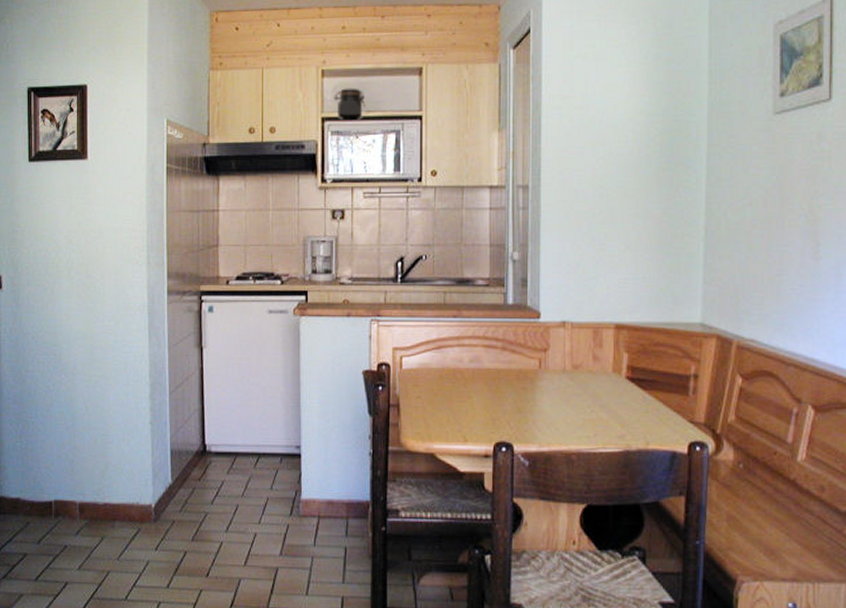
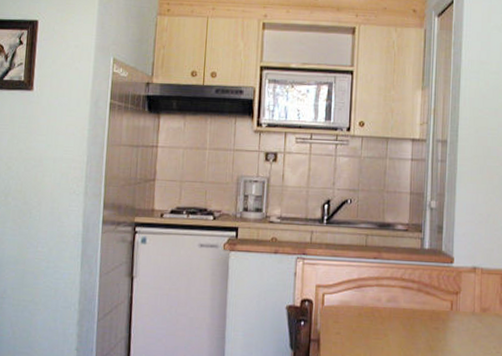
jar: present [334,88,366,121] -> none [273,41,302,71]

